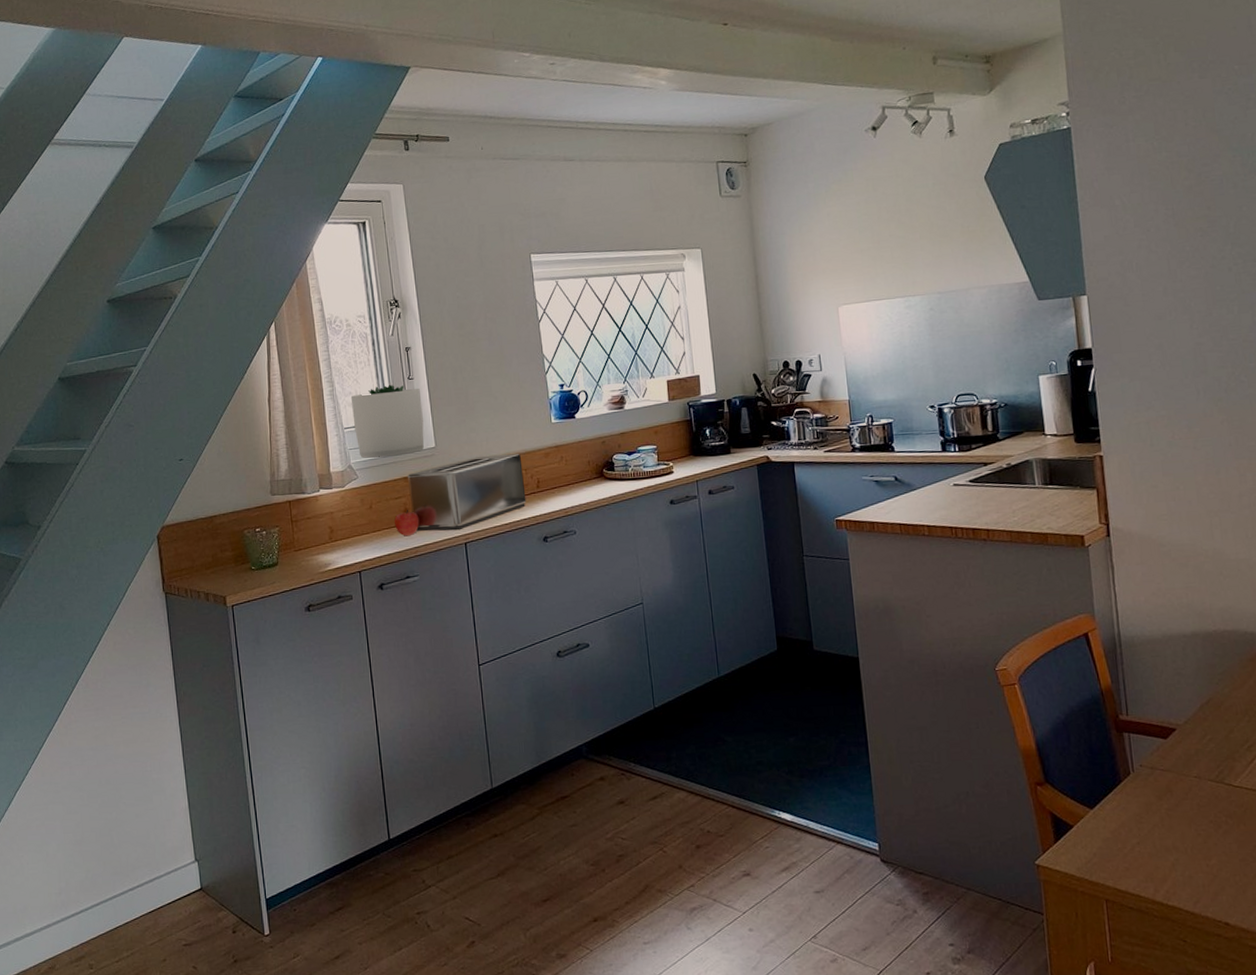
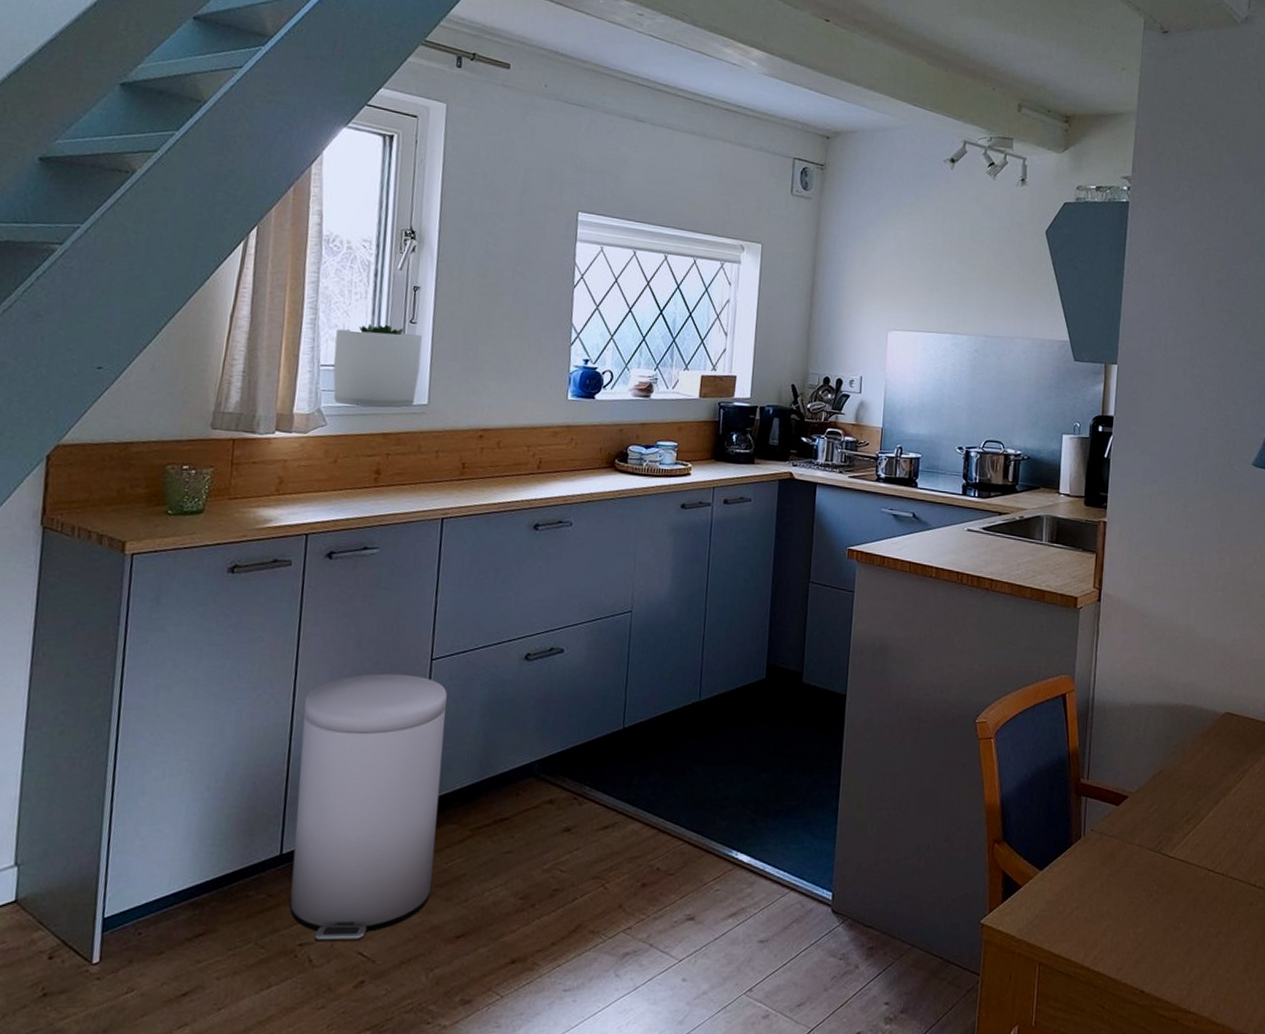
pedal bin: none [383,680,515,910] -> present [288,673,447,942]
fruit: present [393,509,420,537] -> none [360,470,393,502]
toaster: present [407,454,526,532] -> none [384,422,526,503]

